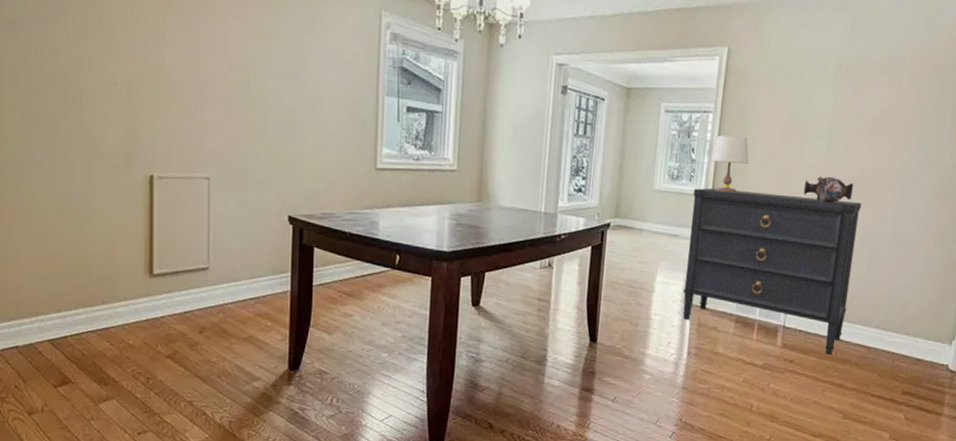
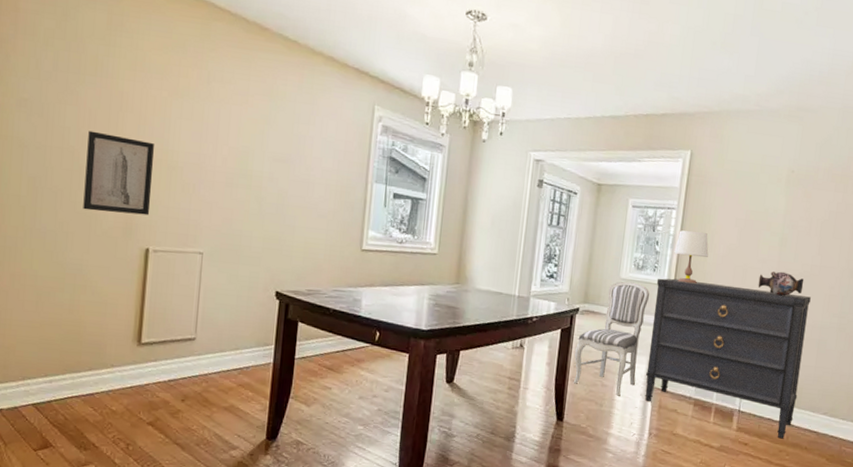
wall art: none [80,51,151,140] -> present [83,130,154,216]
dining chair: none [606,192,686,315] -> present [573,281,650,396]

